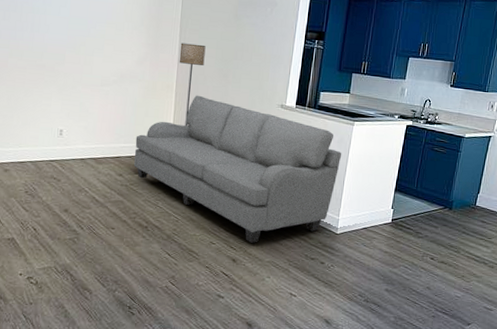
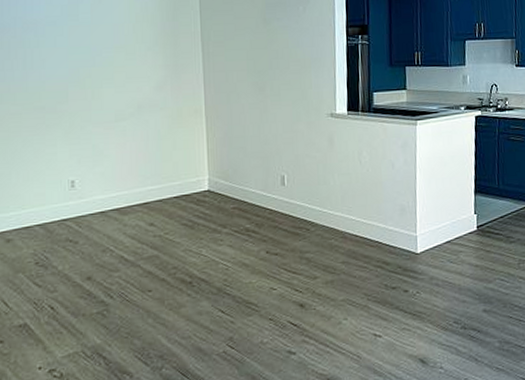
sofa: present [134,95,342,243] -> none [164,116,409,281]
floor lamp: present [179,43,206,127] -> none [204,57,235,155]

